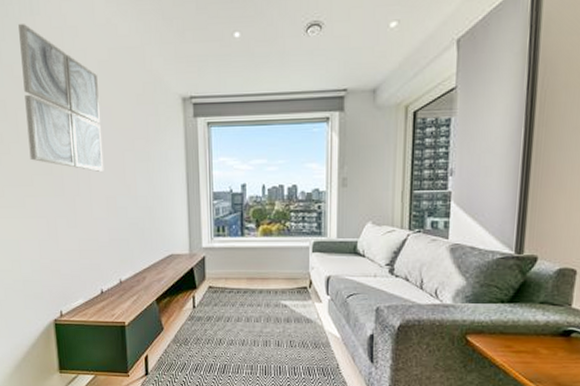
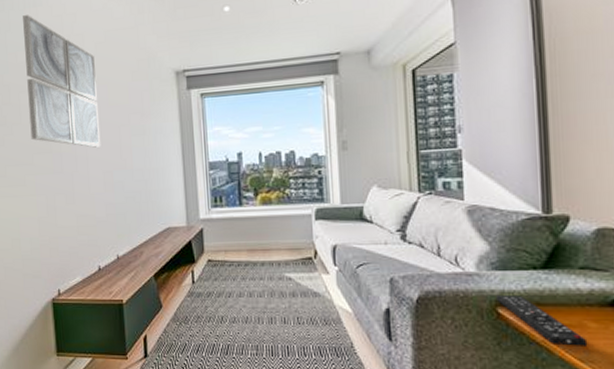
remote control: none [467,324,539,369] -> present [496,294,588,346]

